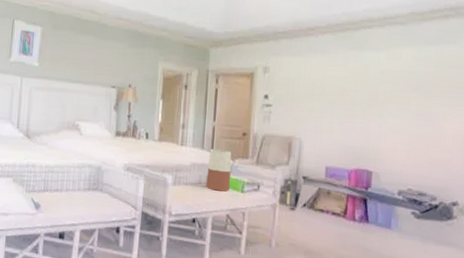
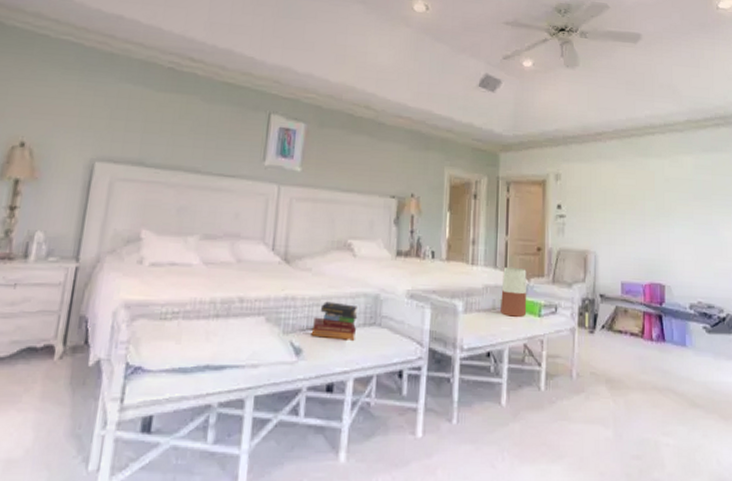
books: none [47,169,84,201] -> present [311,301,358,340]

